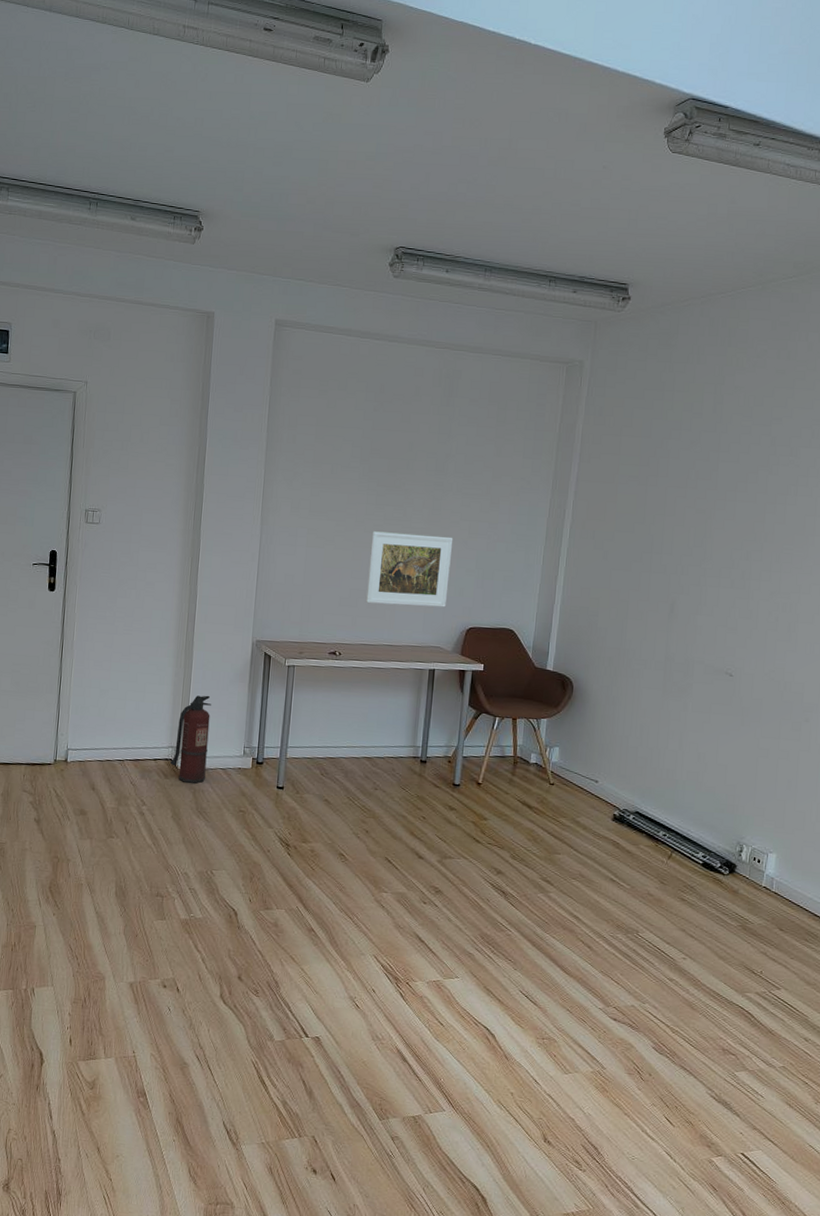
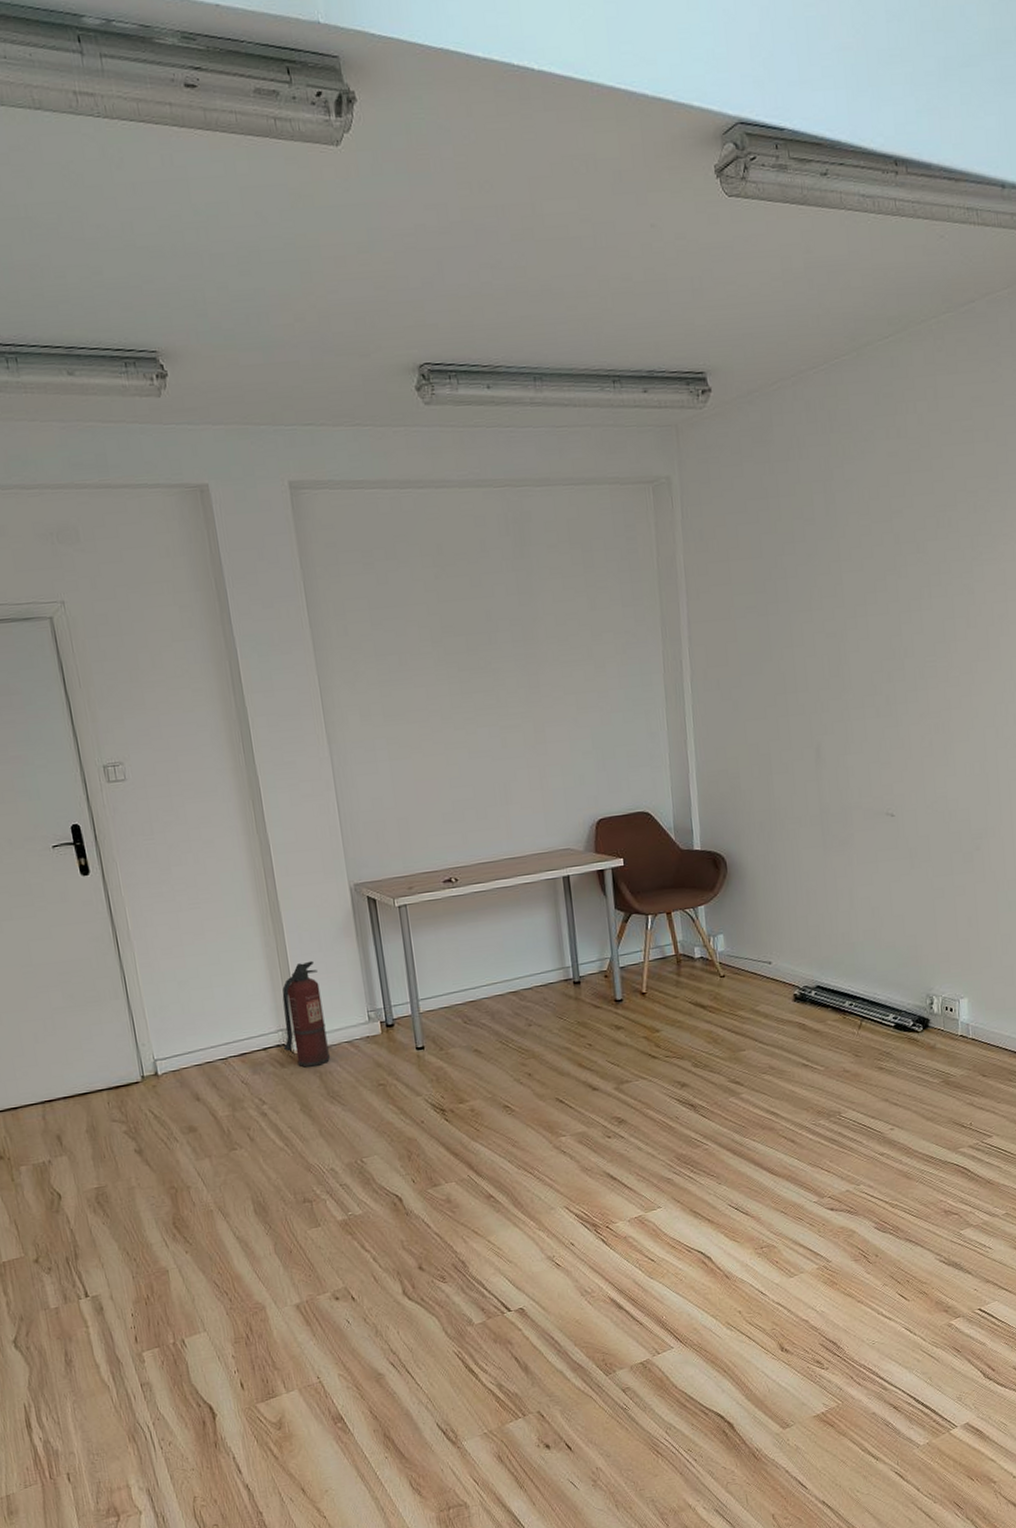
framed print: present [365,531,454,608] -> none [464,716,567,815]

